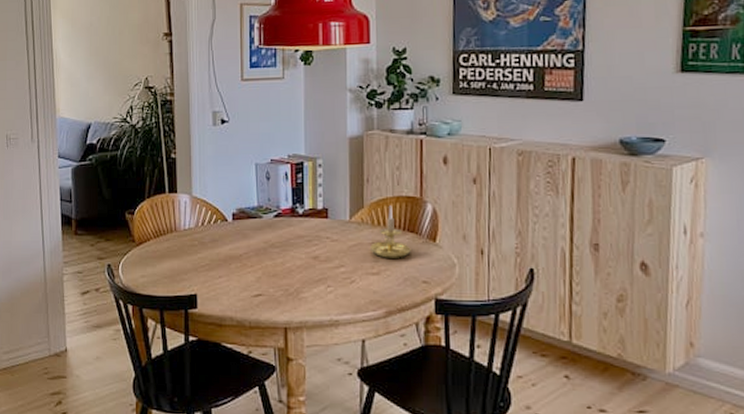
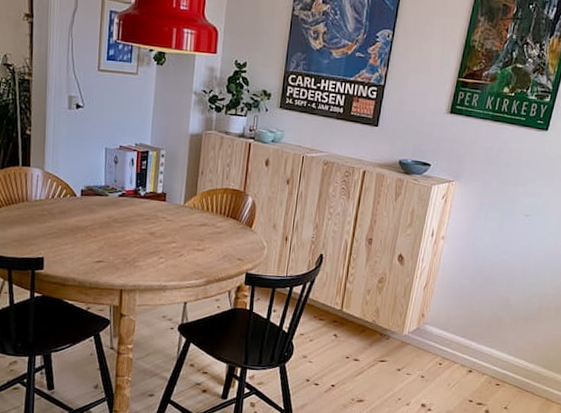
candle holder: present [370,205,411,258] -> none [198,195,232,239]

